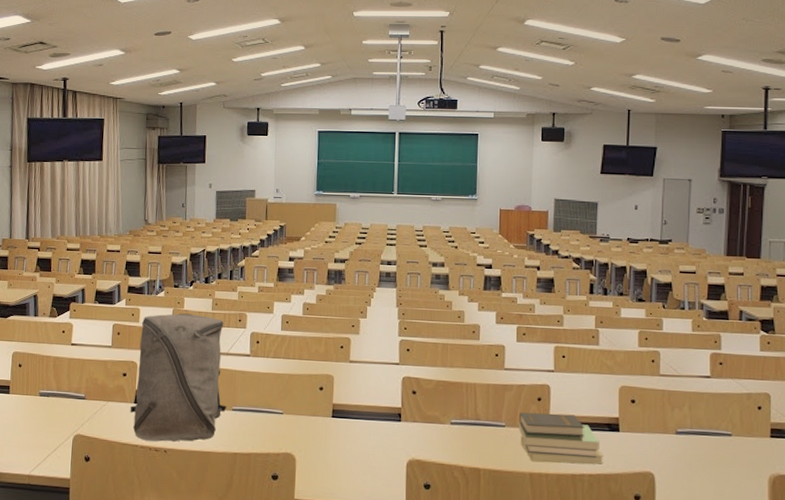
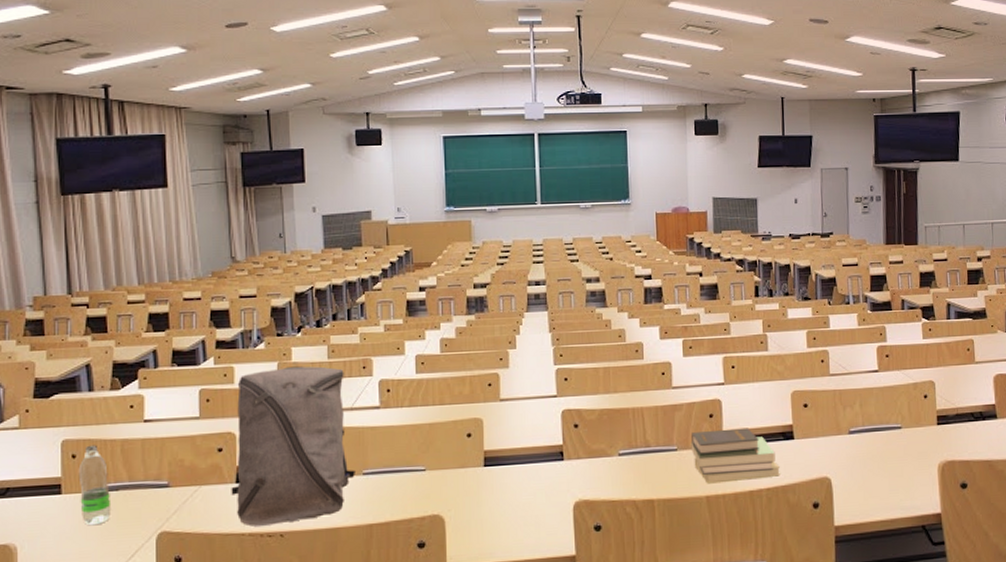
bottle: none [21,358,44,422] -> present [78,444,112,526]

